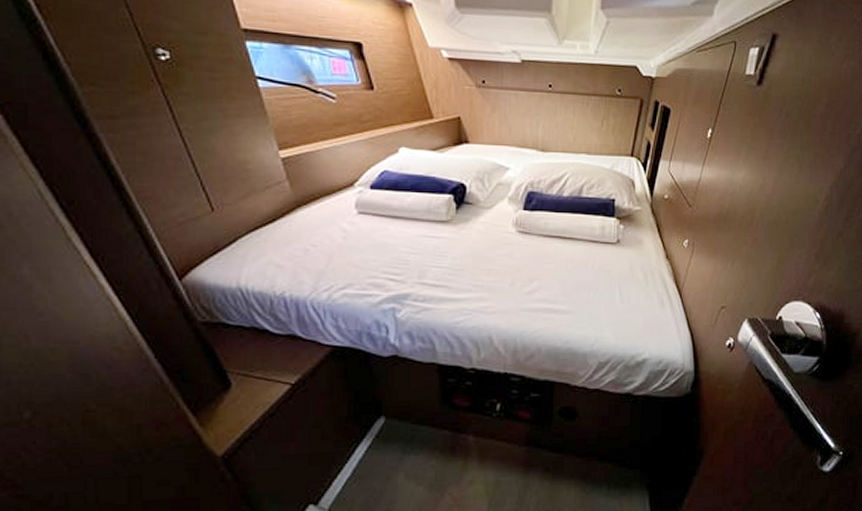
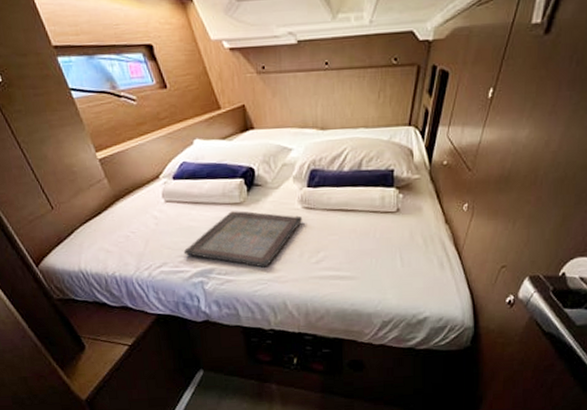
serving tray: none [374,229,515,296] -> present [183,211,302,268]

